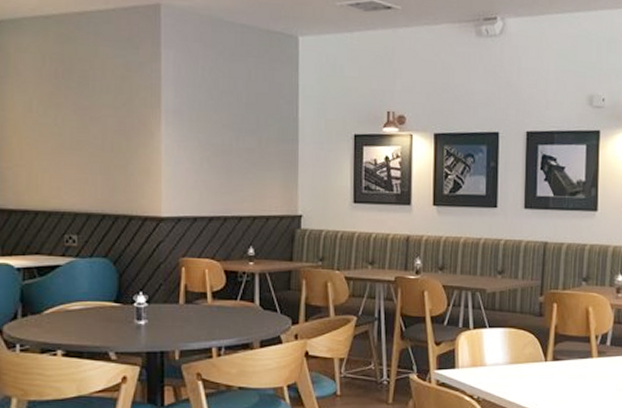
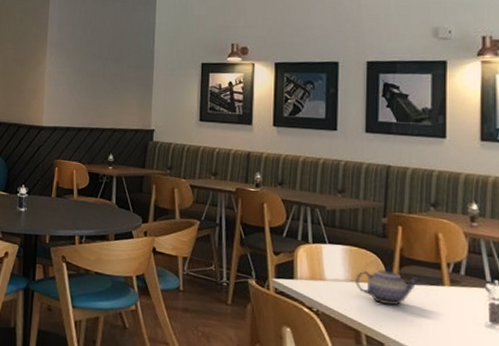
teapot: none [514,345,572,383] -> present [355,266,420,305]

